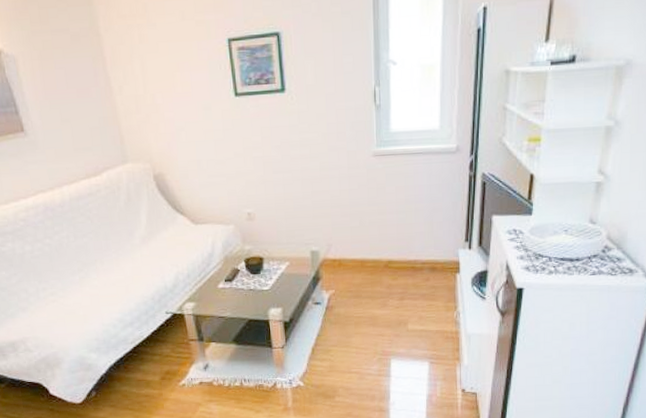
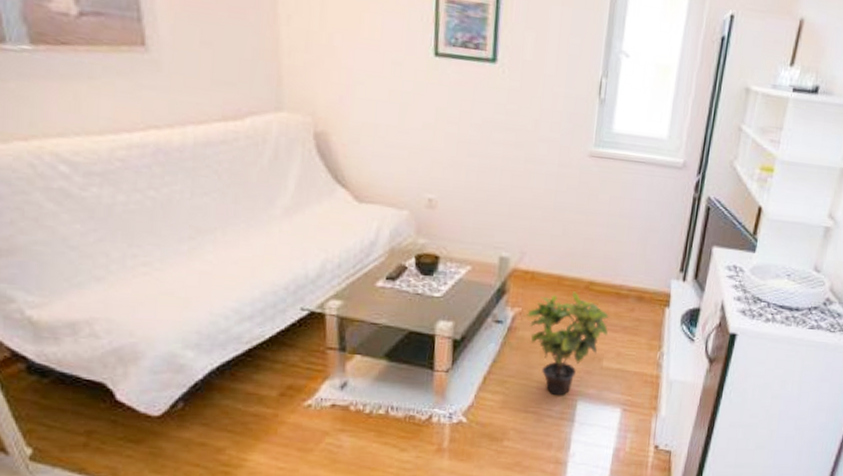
potted plant: none [339,271,409,358] -> present [527,291,609,396]

